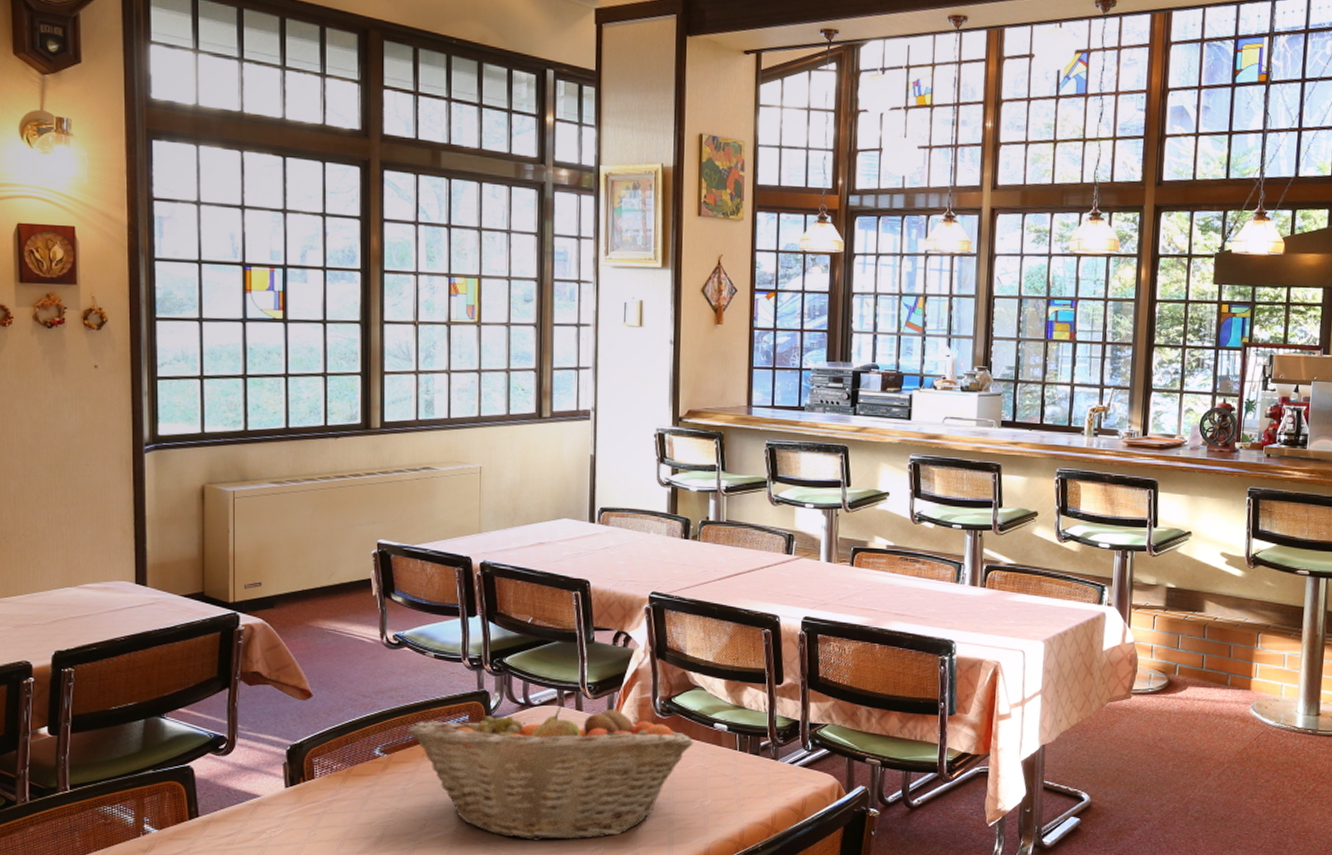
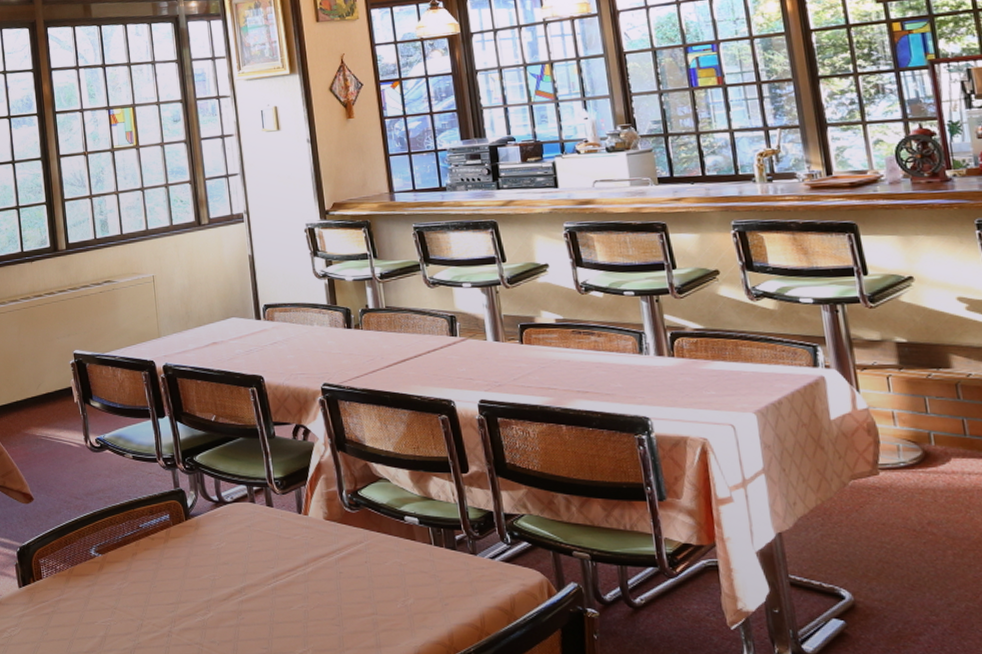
fruit basket: present [408,700,694,841] -> none [117,496,386,642]

